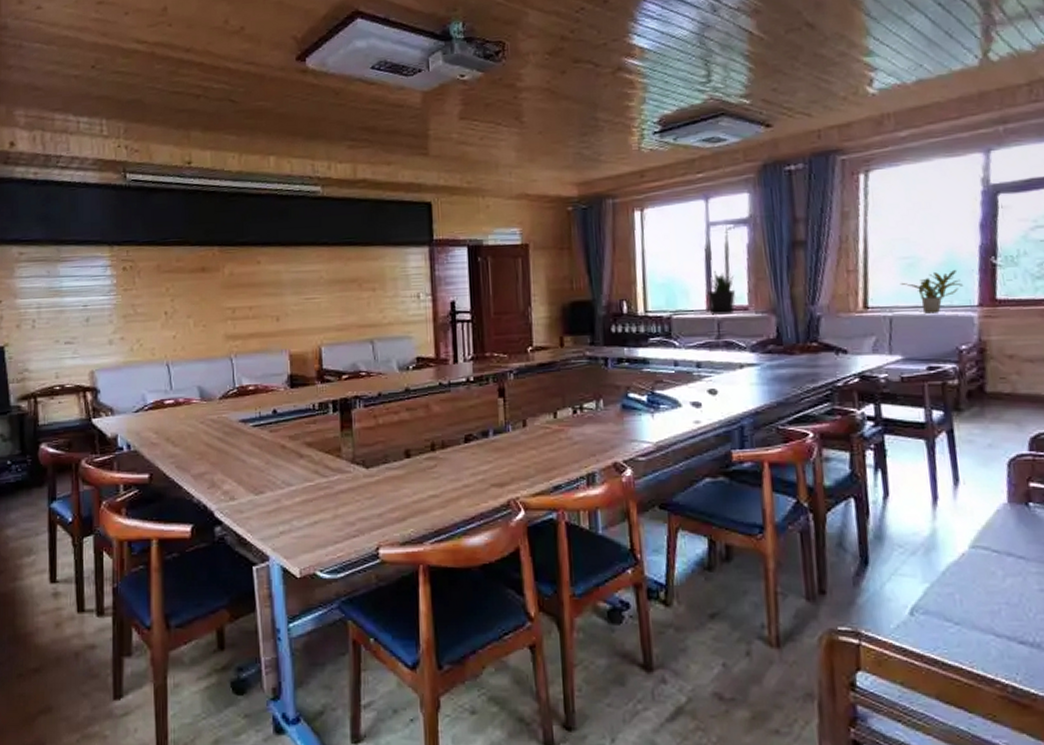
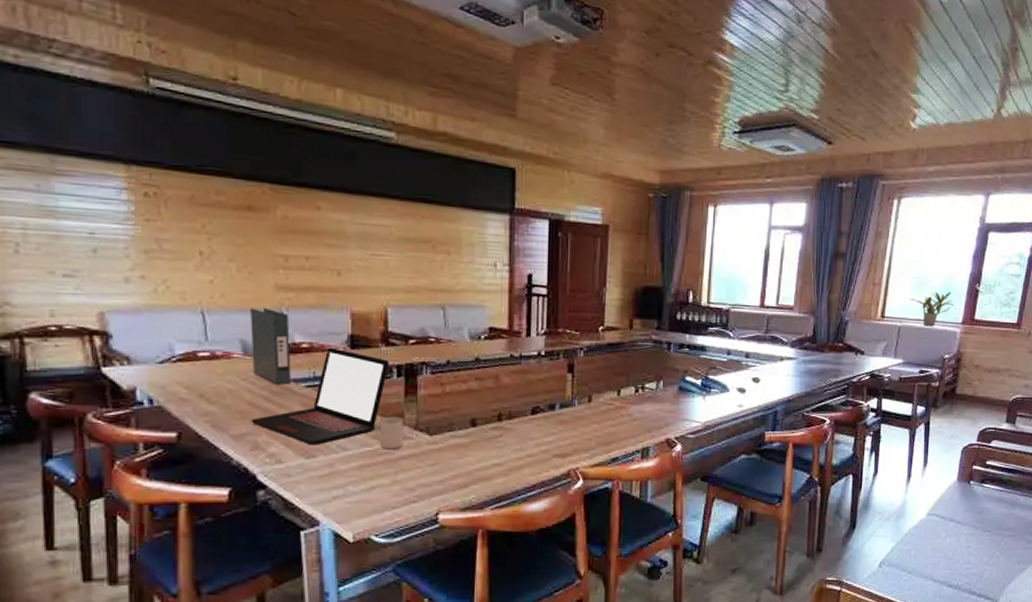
binder: none [206,355,240,426] -> present [250,307,291,385]
laptop: none [208,388,325,482] -> present [251,347,389,445]
cup: none [314,451,342,484] -> present [374,416,404,450]
planter: present [707,270,736,316] -> none [762,270,786,313]

